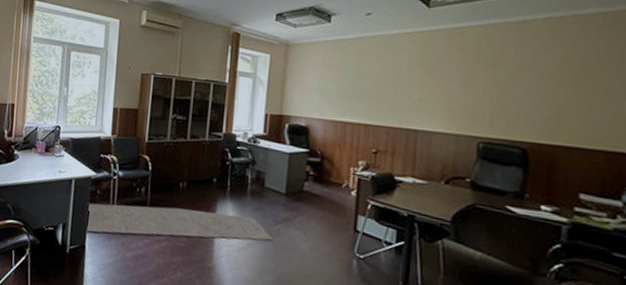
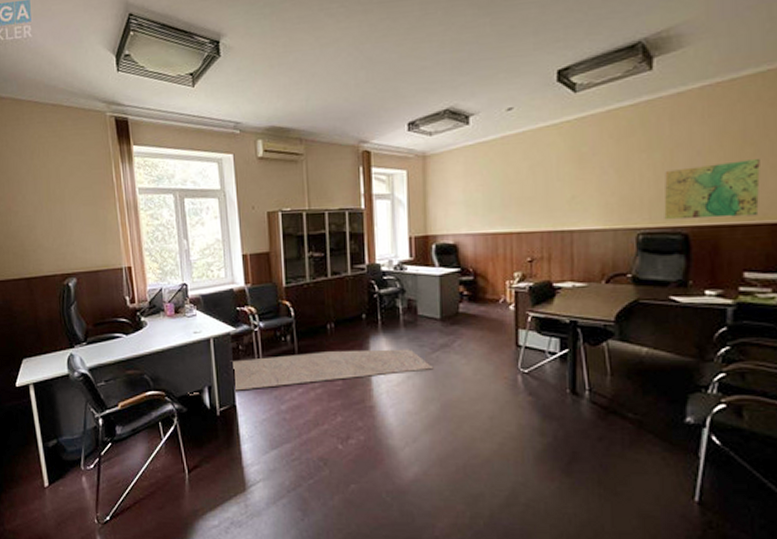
map: none [505,88,599,142] -> present [664,159,760,220]

